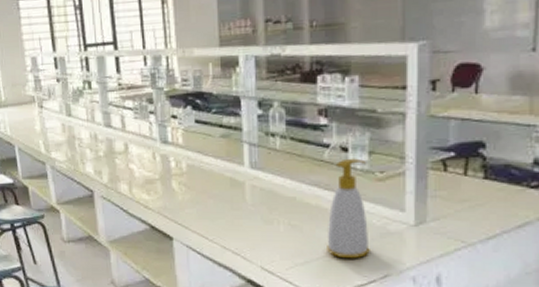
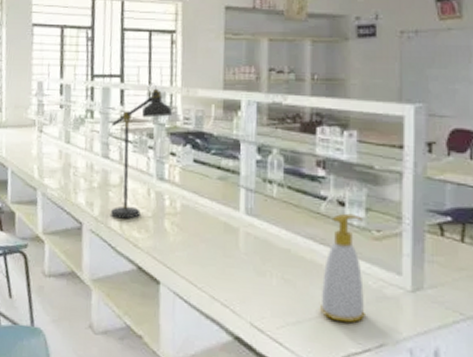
desk lamp: none [107,46,170,184] -> present [106,83,173,219]

